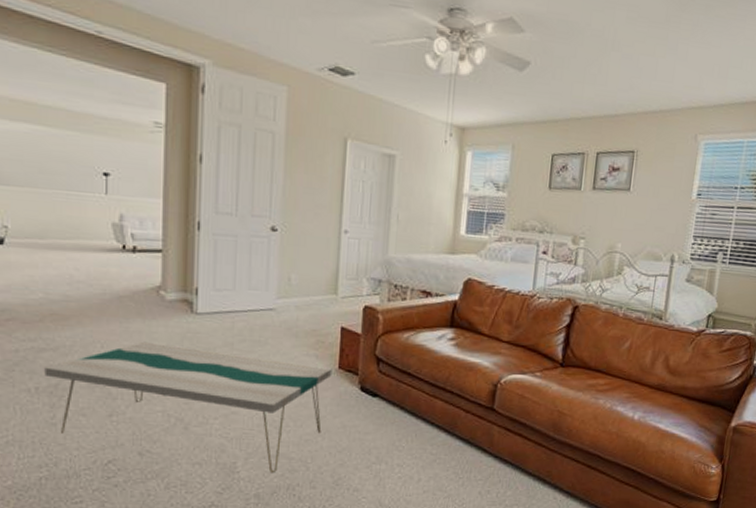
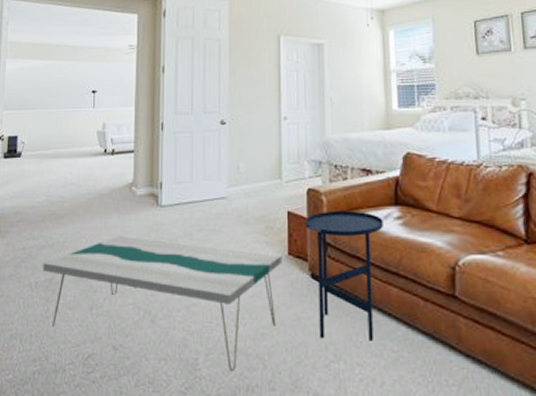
side table: none [359,329,437,446] -> present [306,210,383,341]

